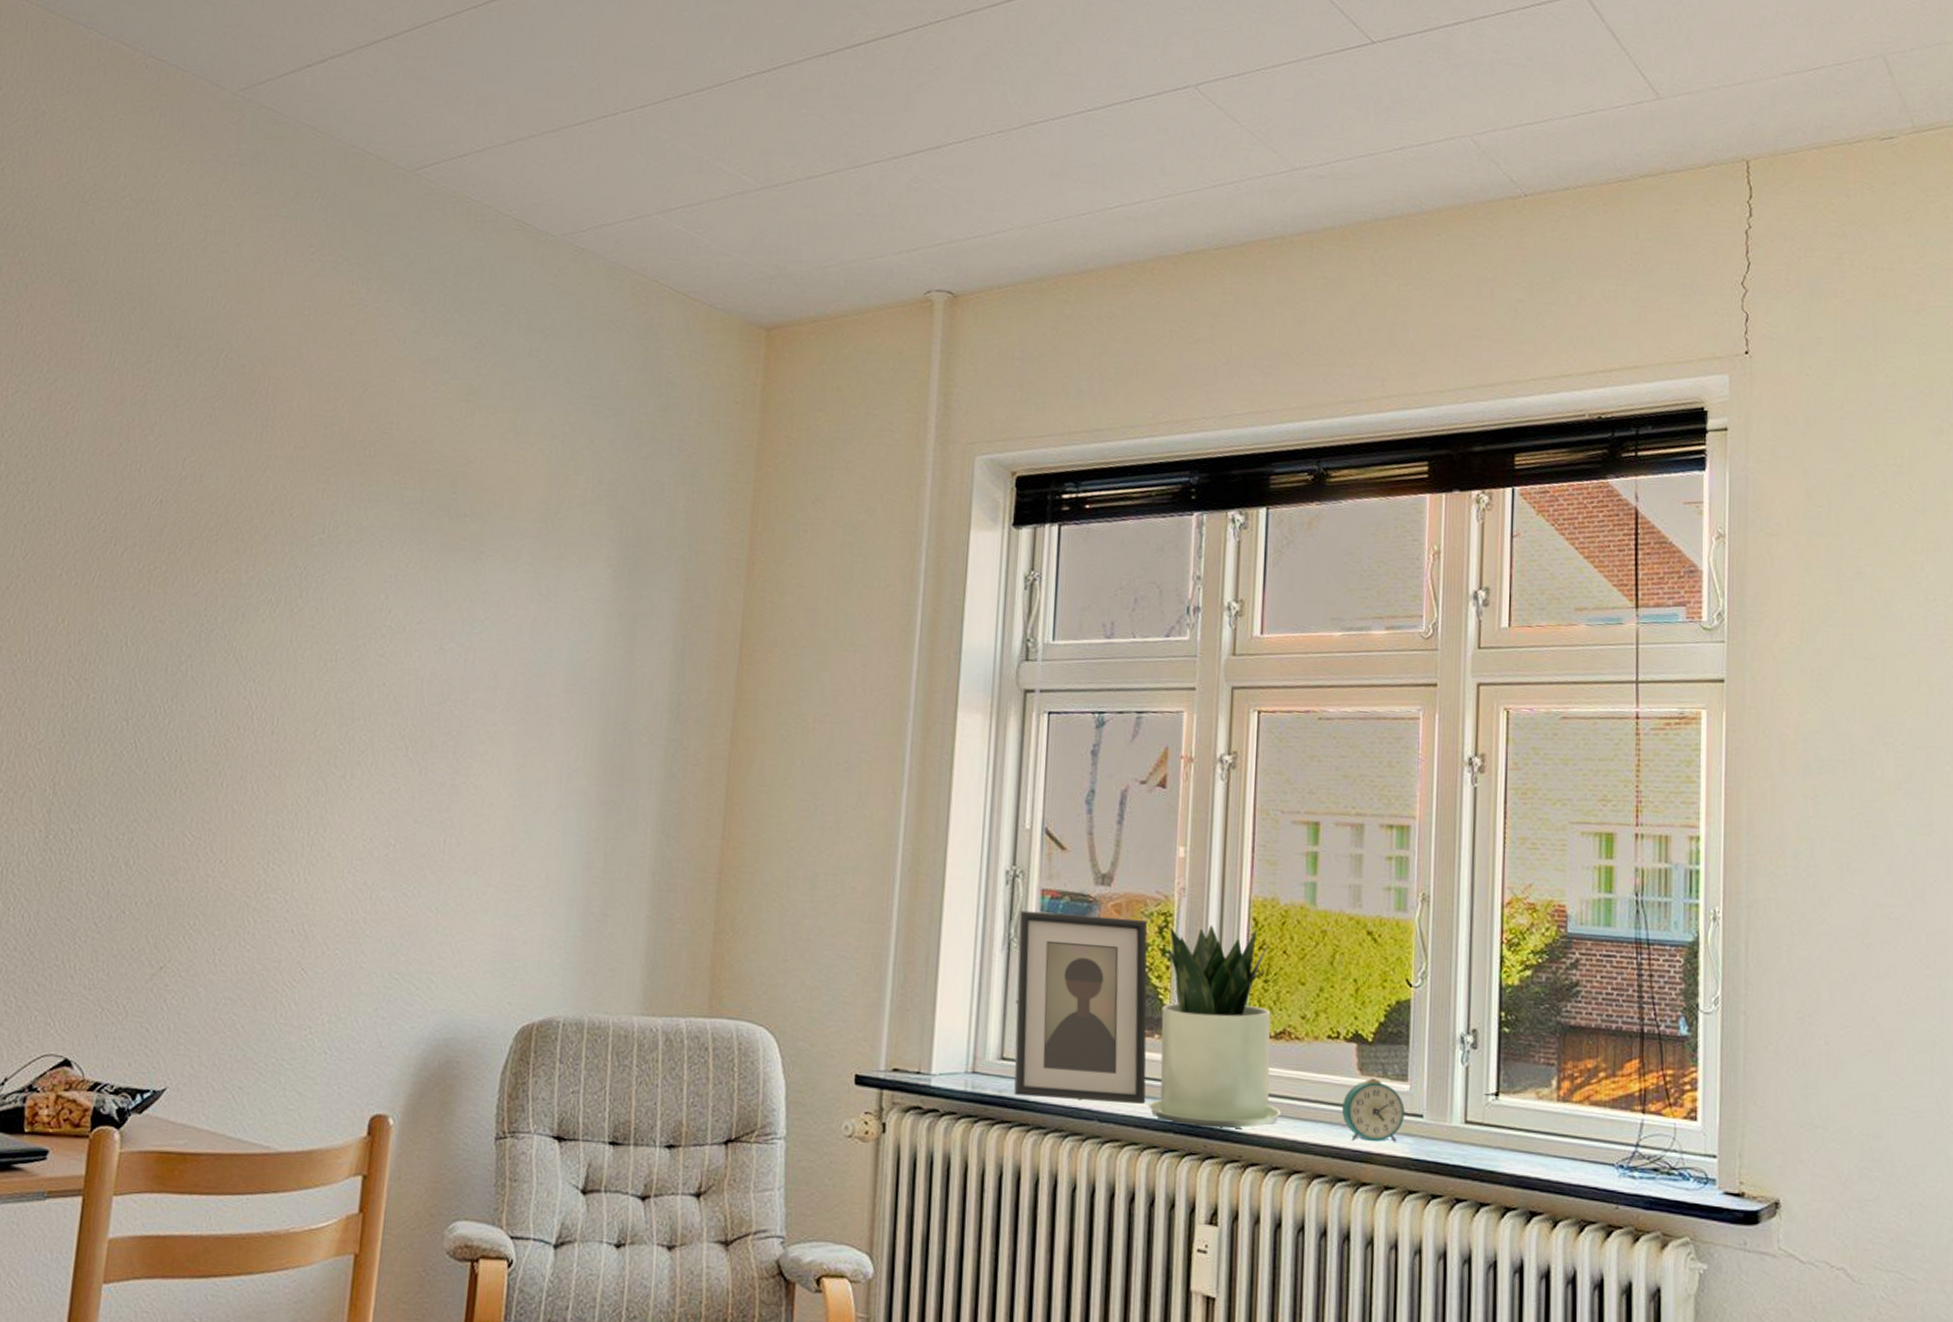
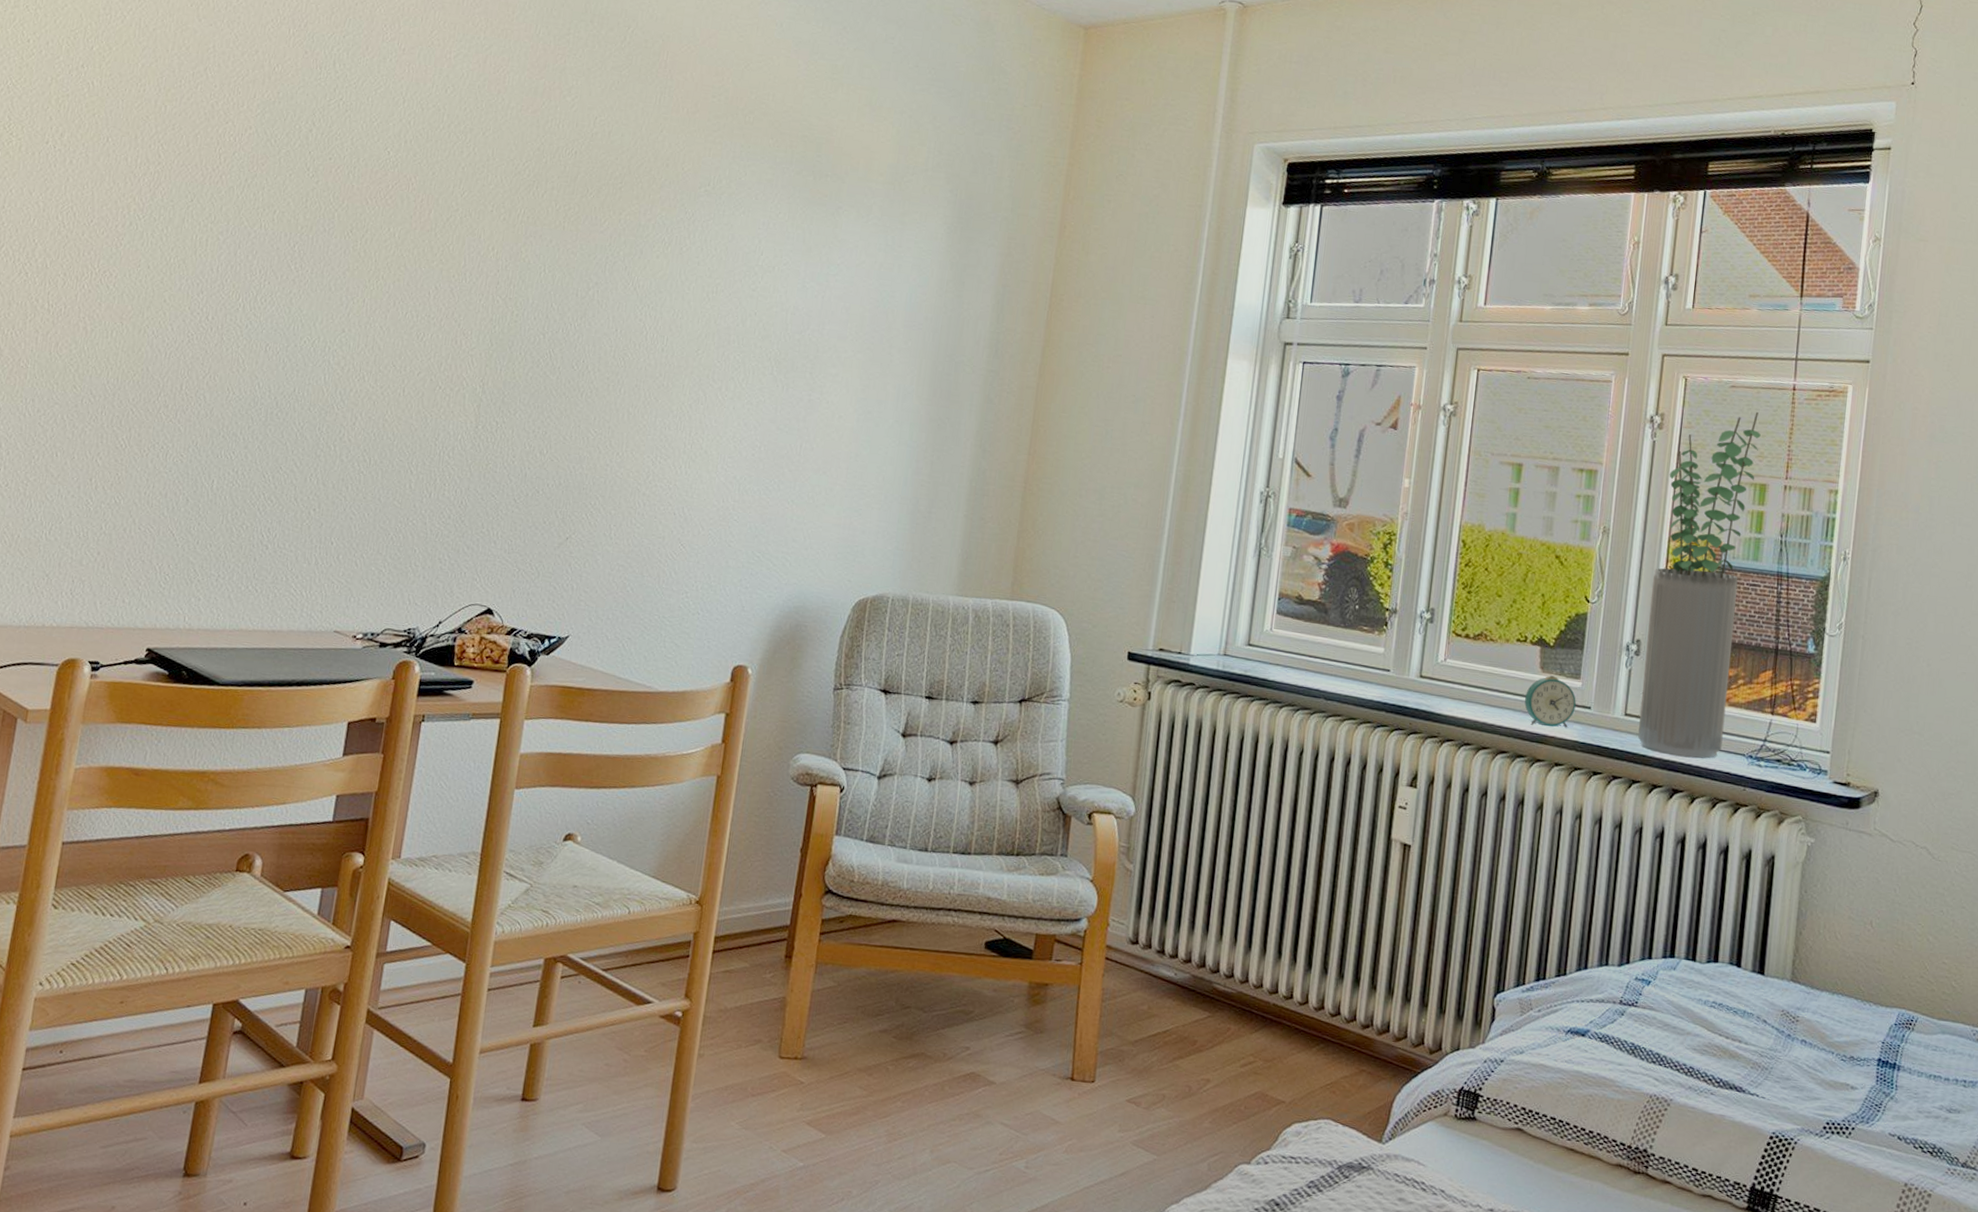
picture frame: present [1014,910,1148,1105] -> none [1257,525,1375,688]
planter: present [1147,925,1282,1129] -> none [1365,544,1477,711]
vase: none [1482,747,1602,1172] -> present [1638,412,1761,759]

